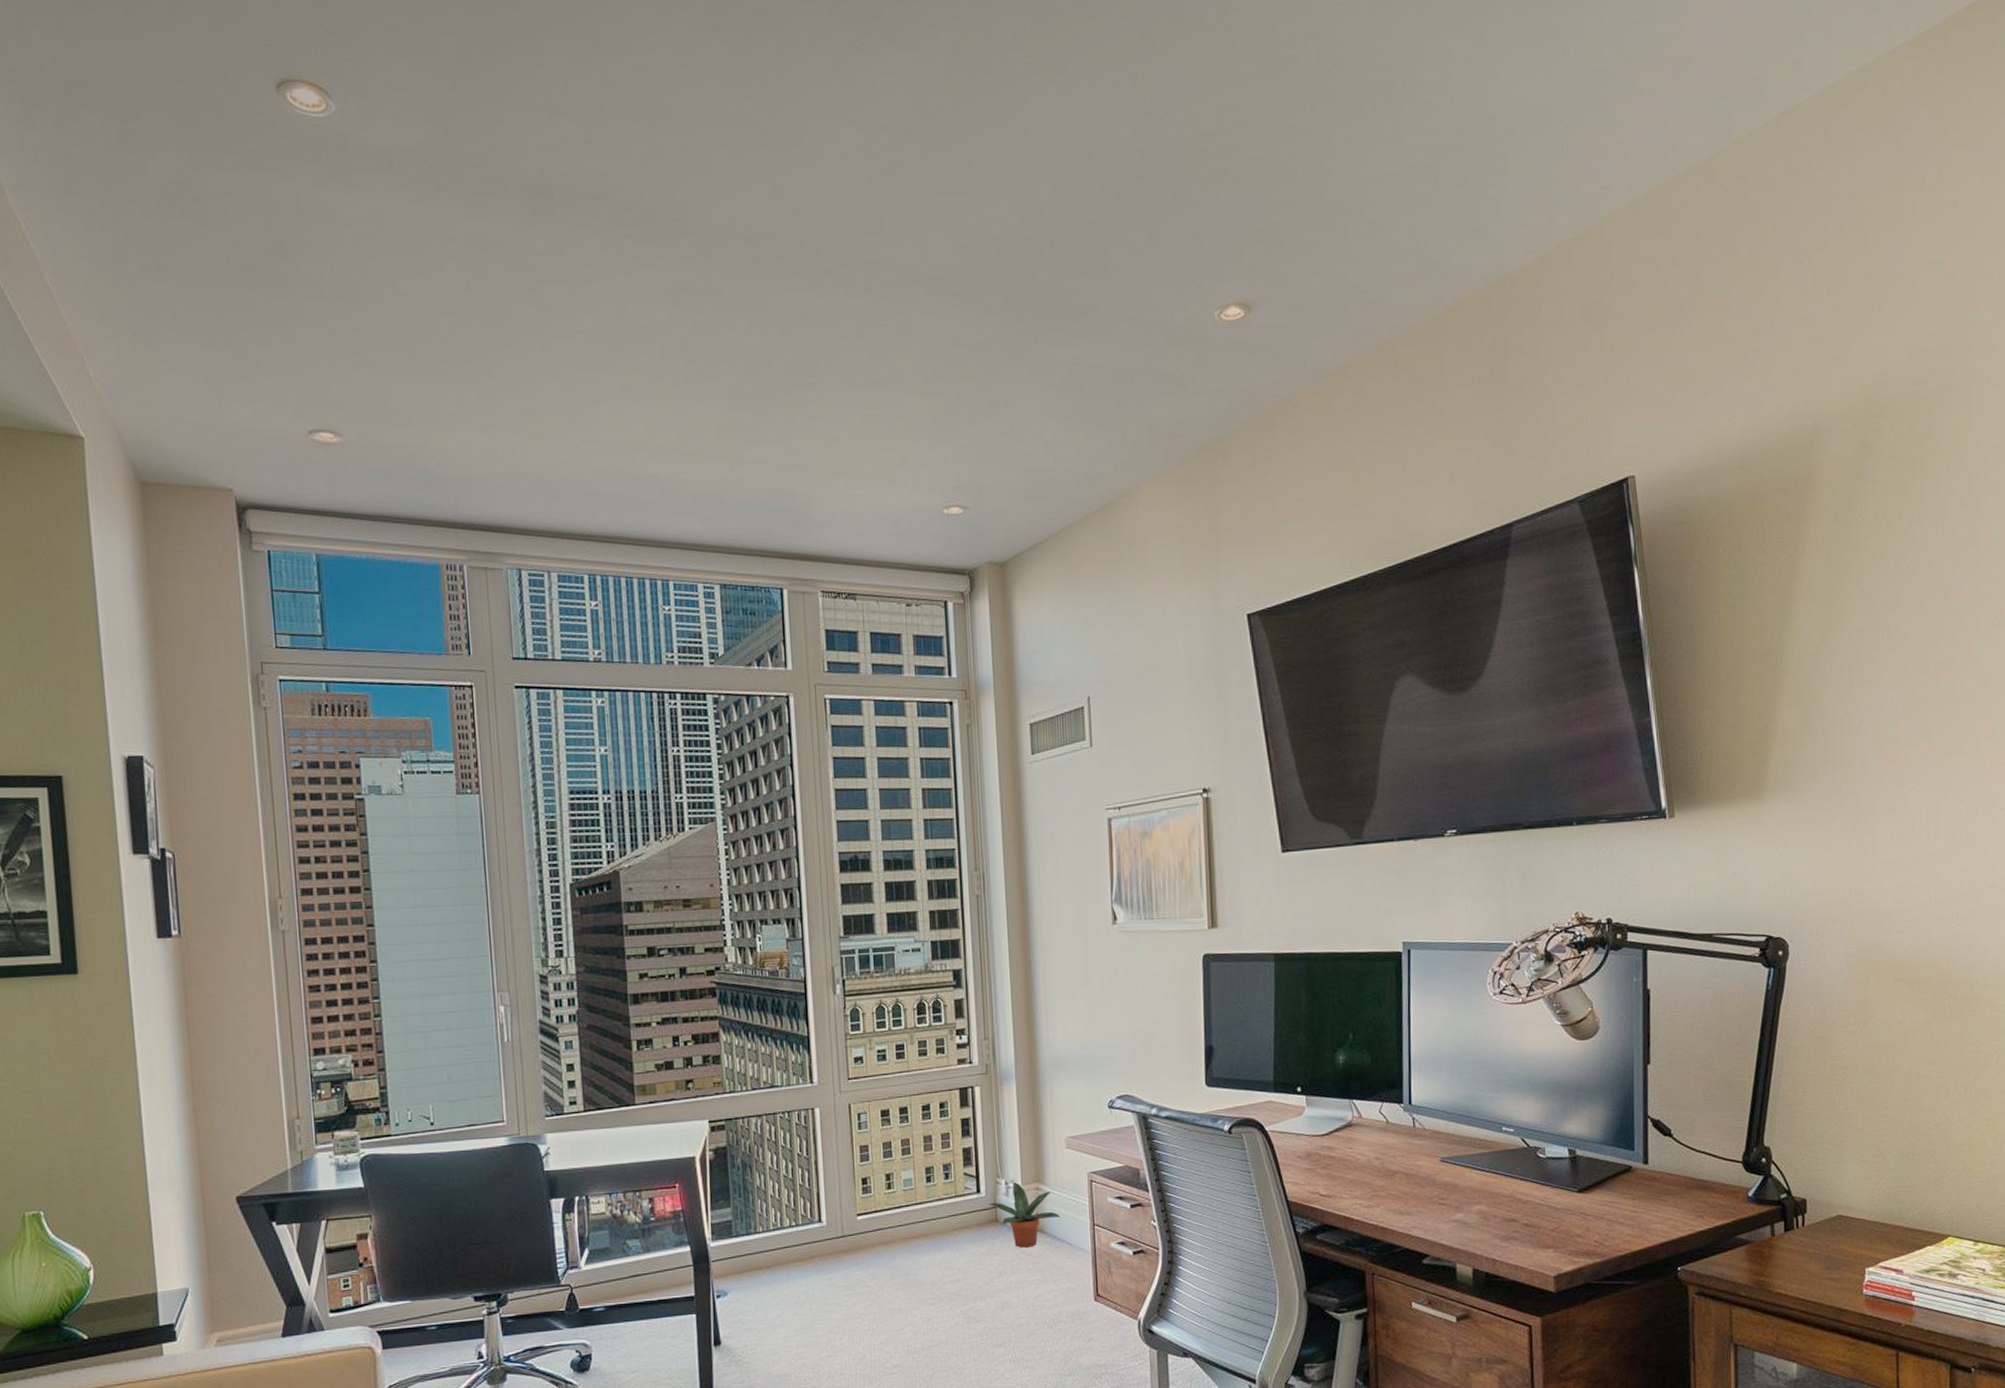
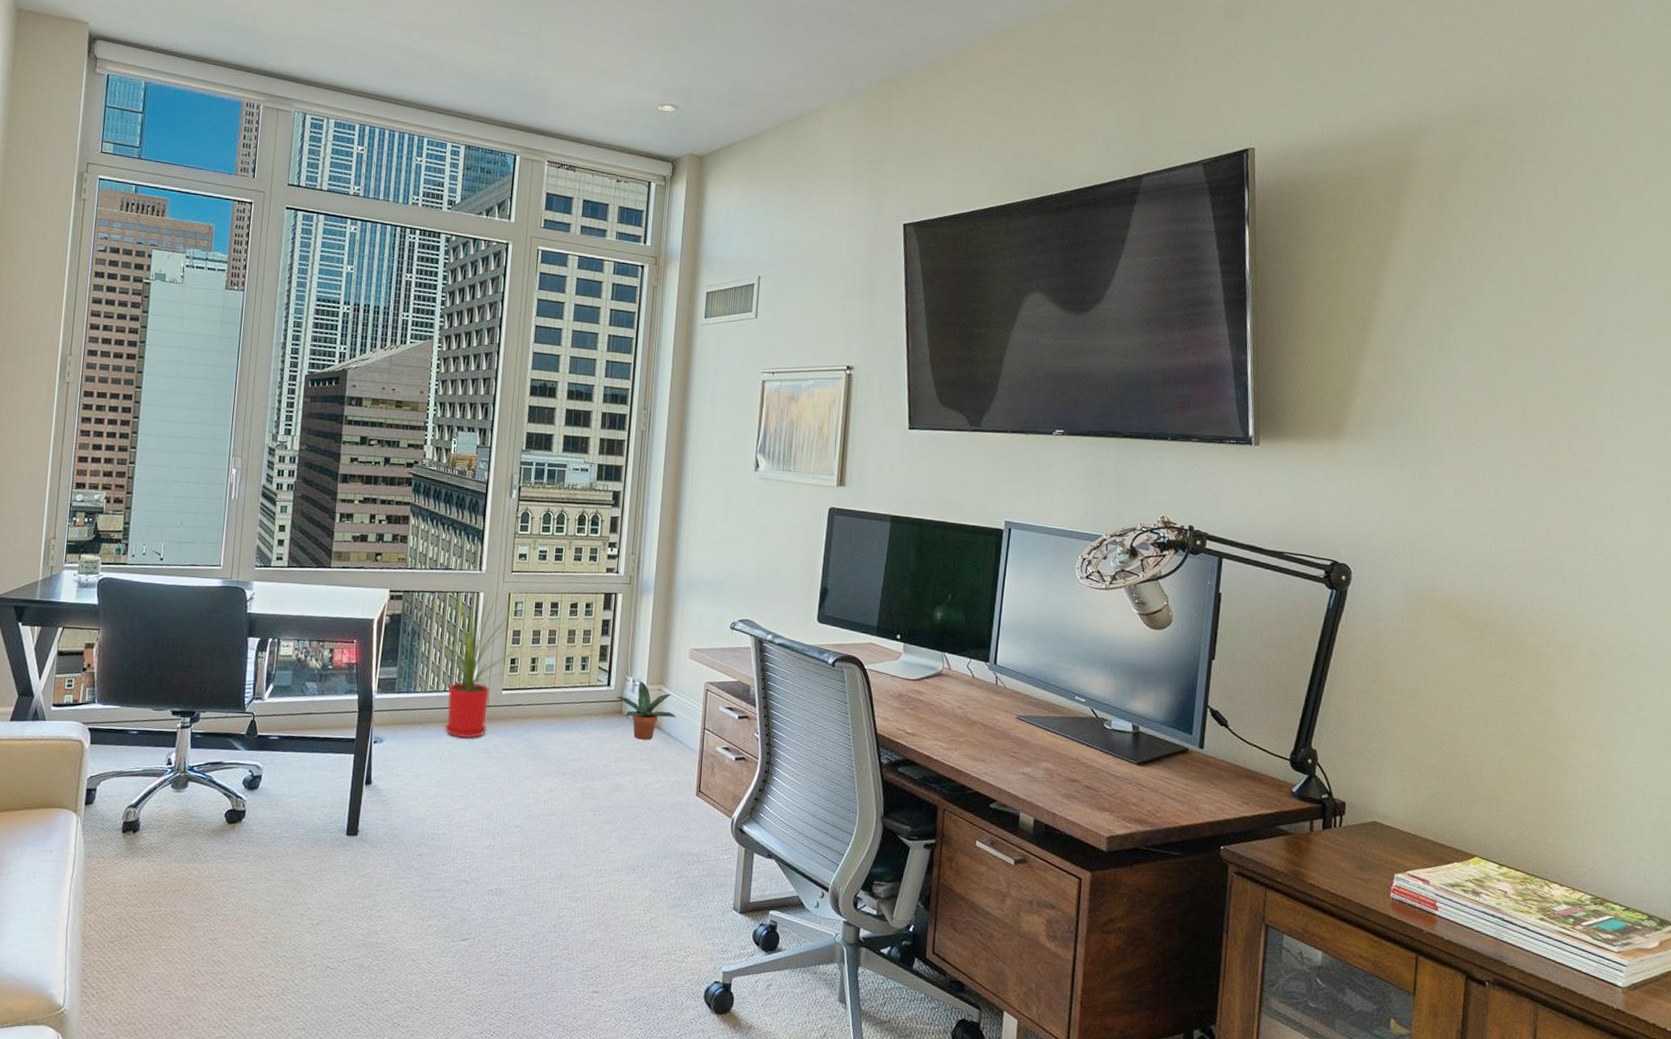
house plant: none [754,1097,881,1277] -> present [421,584,527,738]

